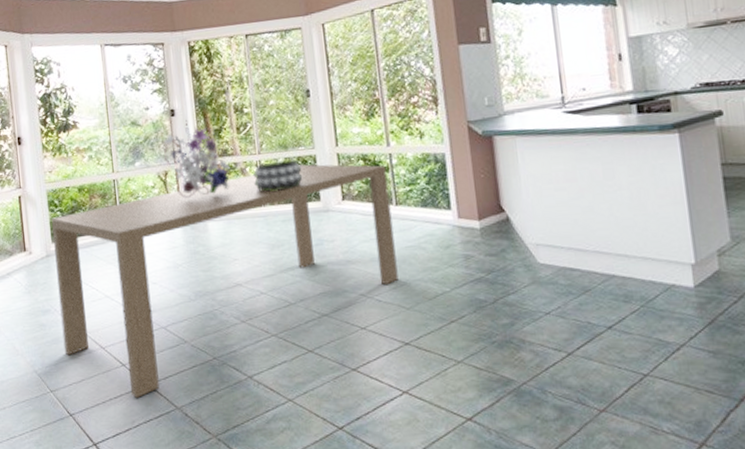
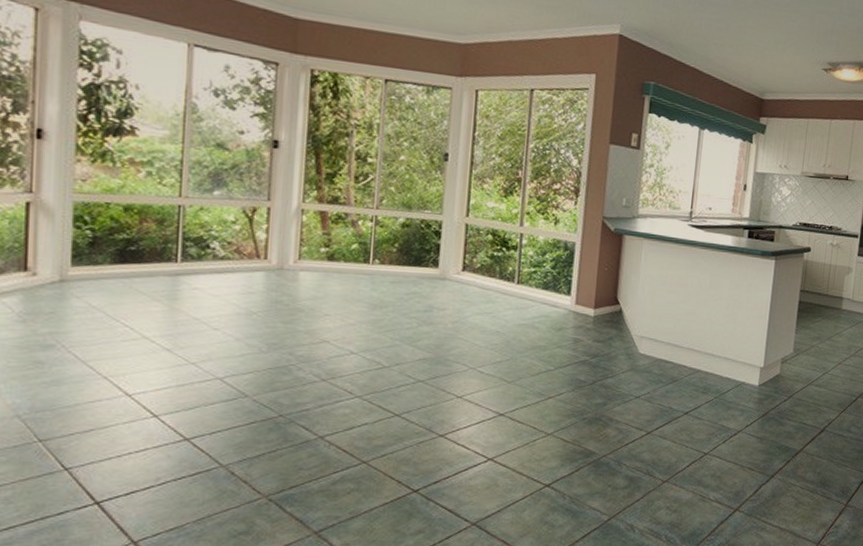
dining table: present [52,164,399,398] -> none [69,228,515,453]
bouquet: present [164,119,233,199] -> none [252,154,342,242]
decorative bowl: present [253,160,303,192] -> none [365,218,424,251]

